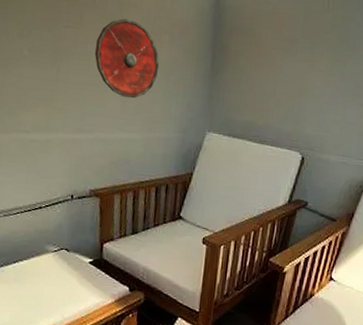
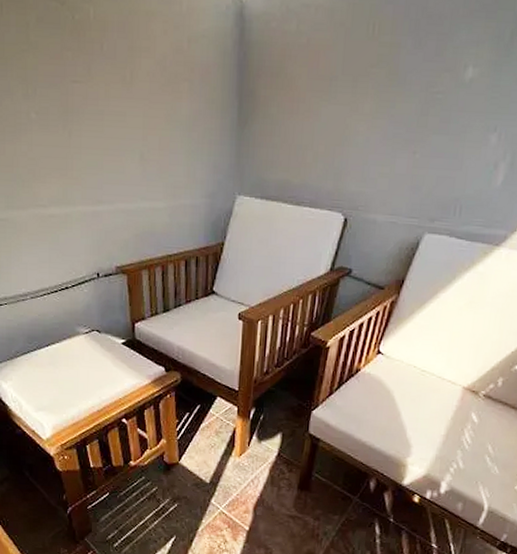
round shield: present [94,18,160,99] -> none [107,66,180,162]

